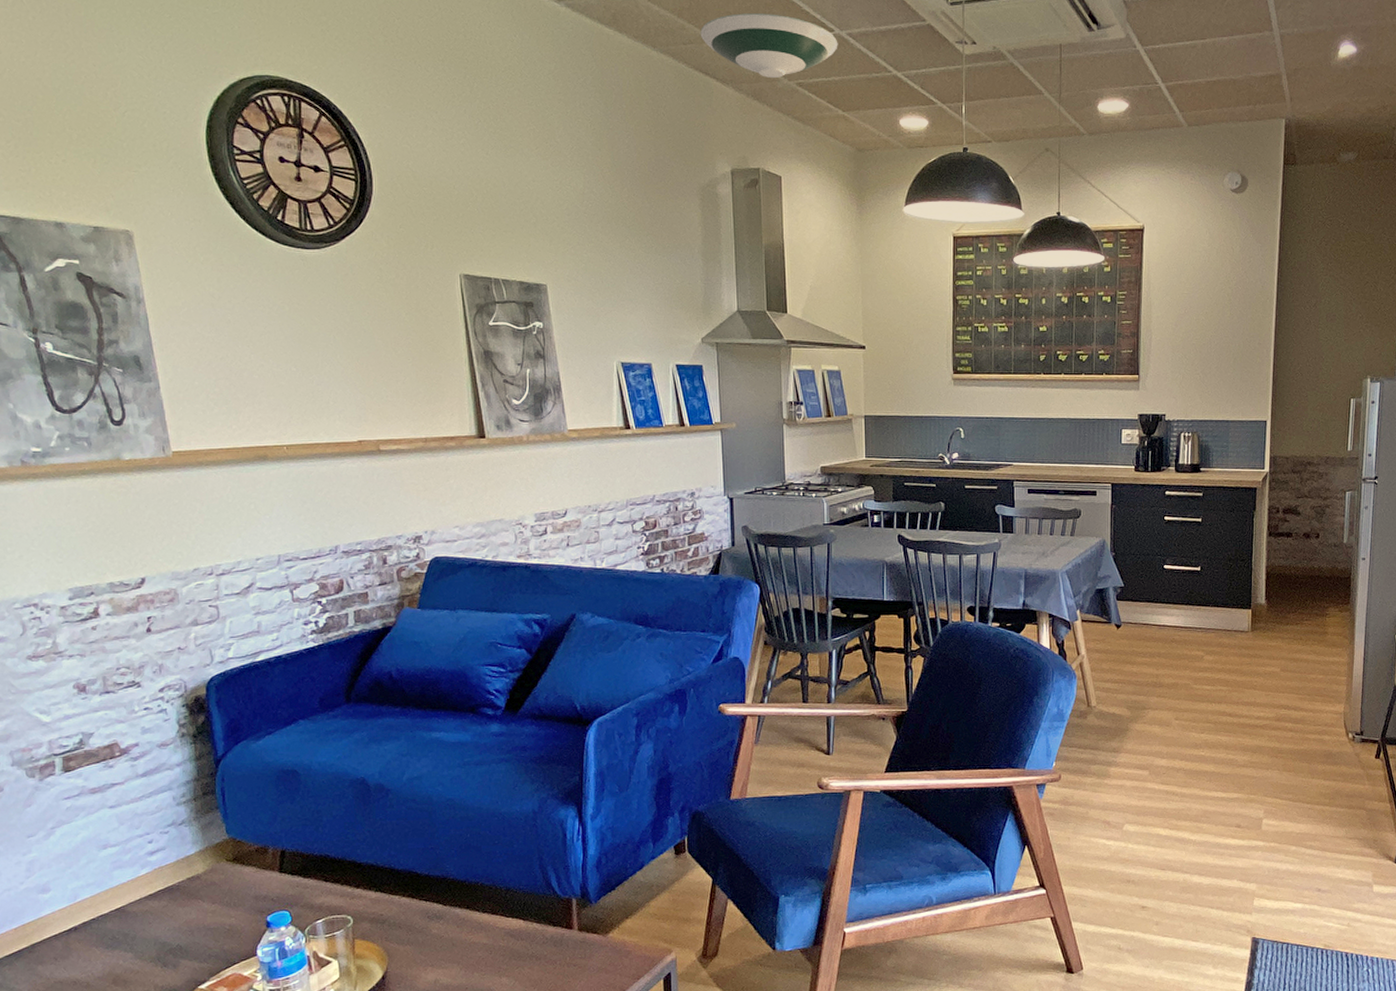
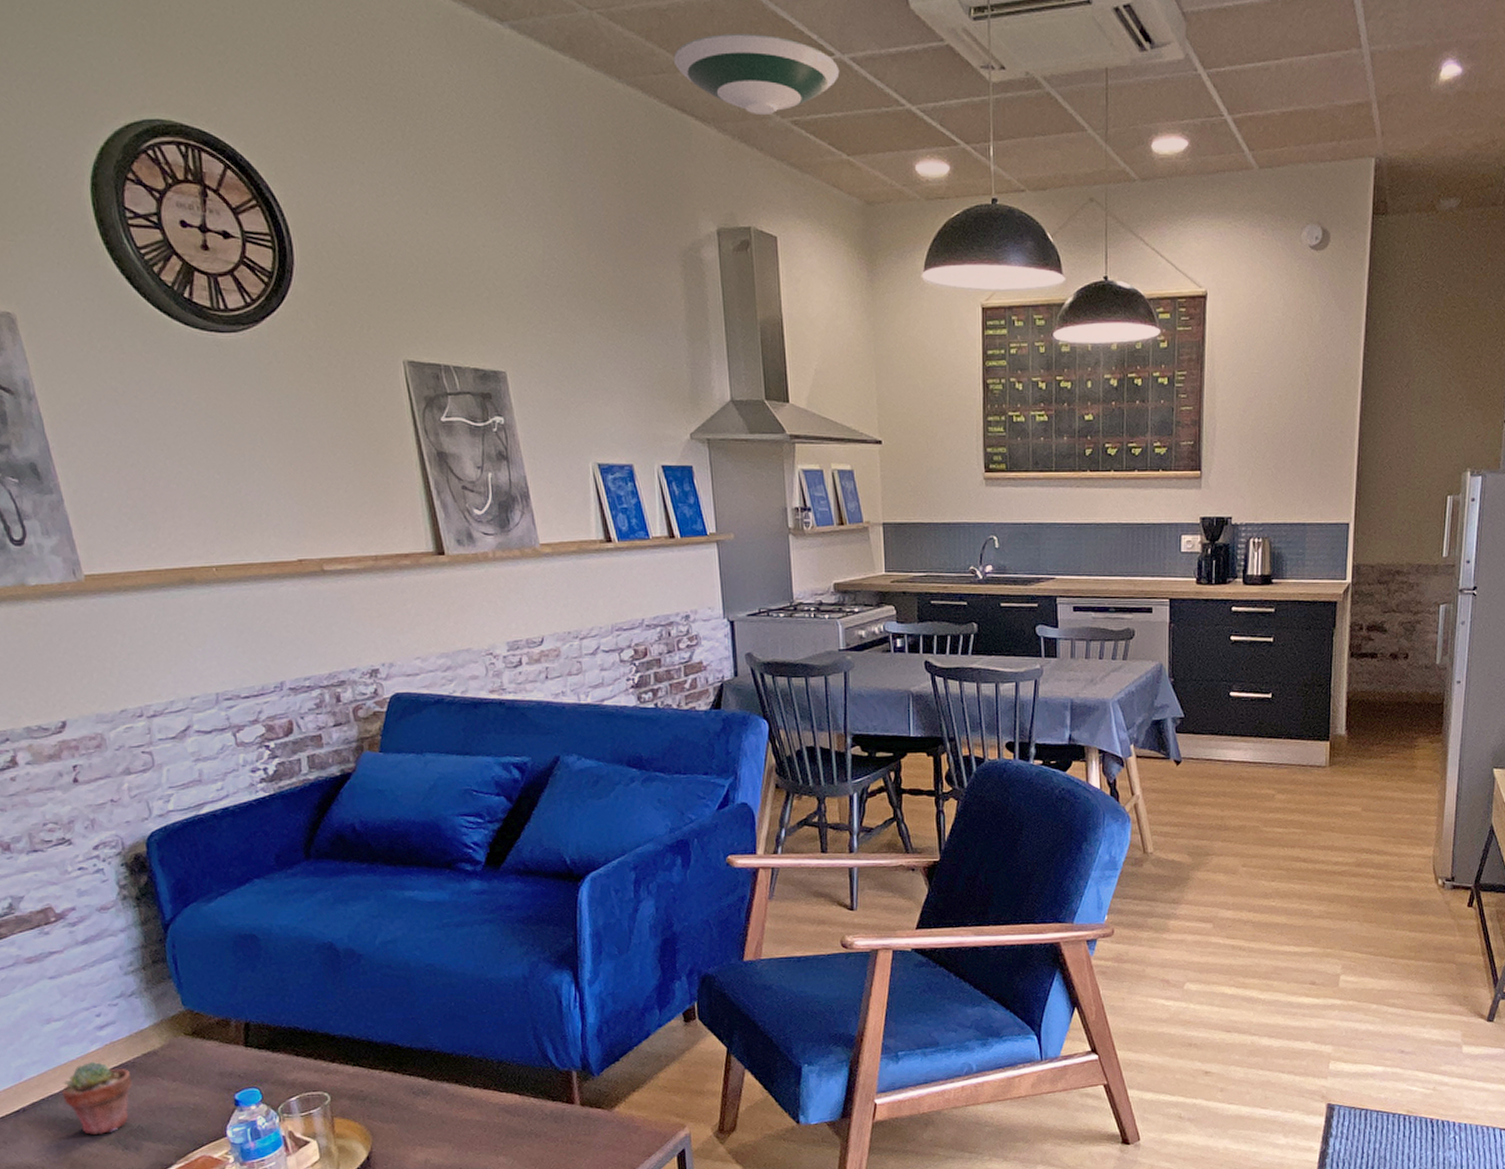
potted succulent: none [111,884,176,953] -> present [61,1061,133,1135]

